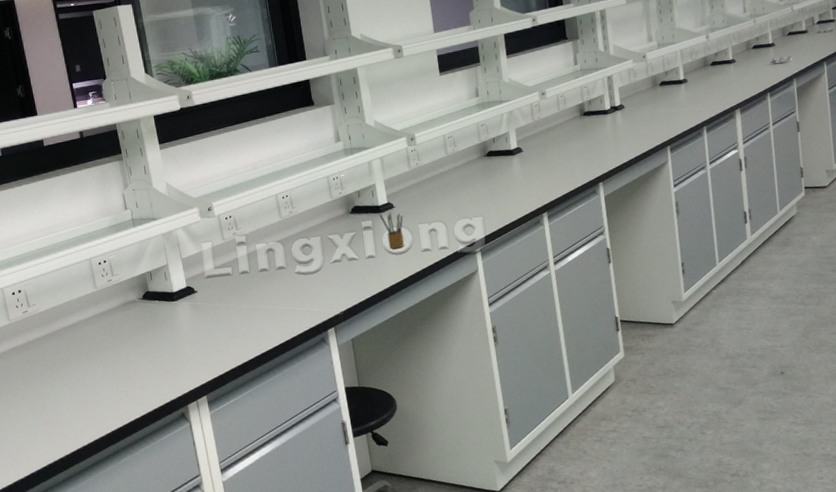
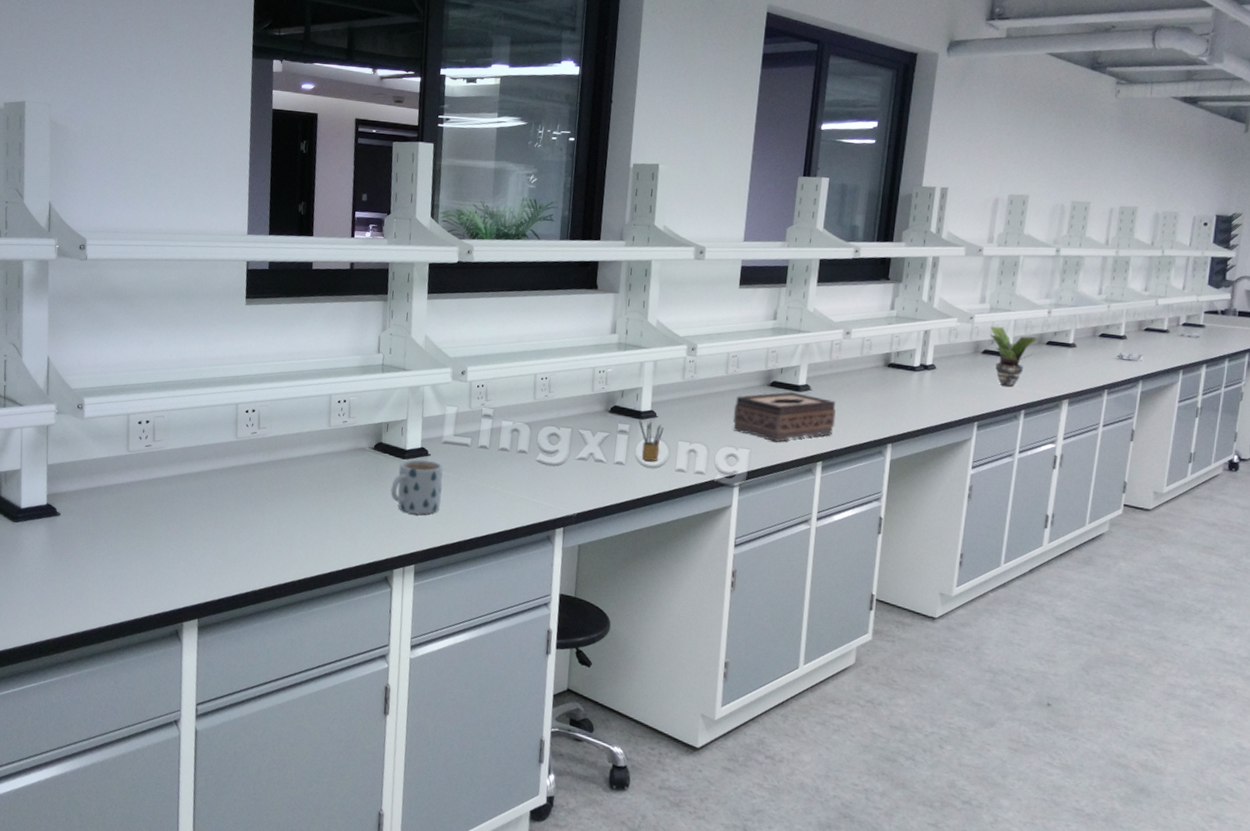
mug: none [167,296,218,351] -> present [390,459,443,515]
tissue box: none [460,156,551,205] -> present [732,392,836,443]
potted plant: none [661,58,713,110] -> present [989,326,1047,387]

